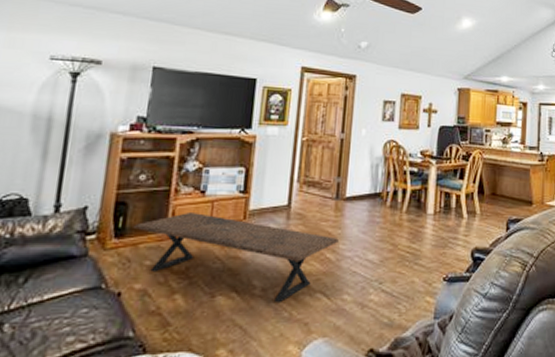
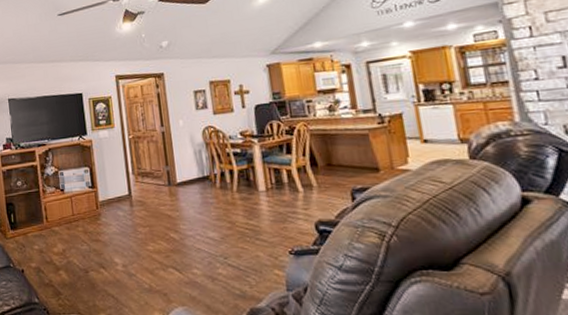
coffee table: present [133,211,340,304] -> none [21,206,180,277]

